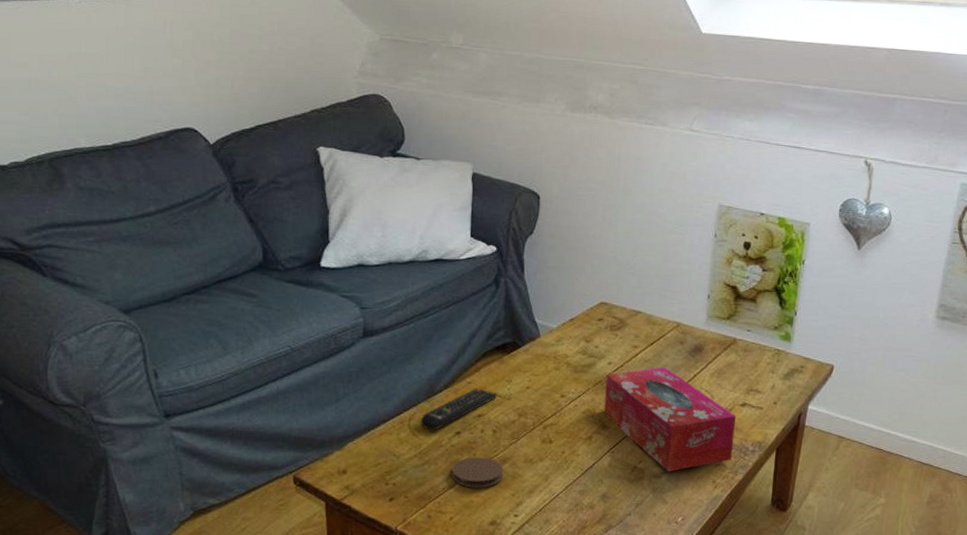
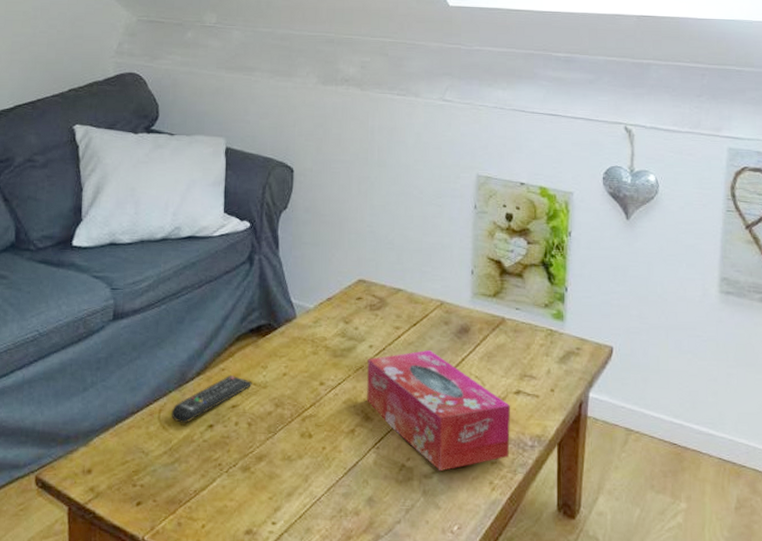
coaster: present [451,457,504,488] -> none [203,454,260,491]

